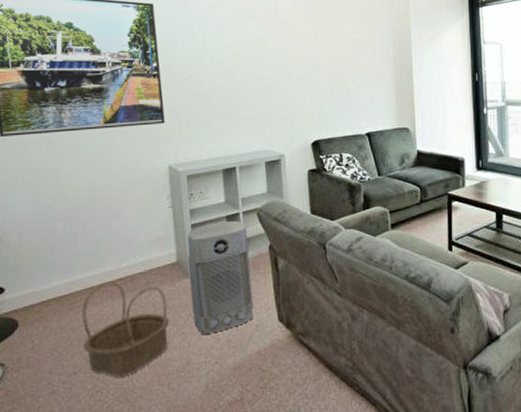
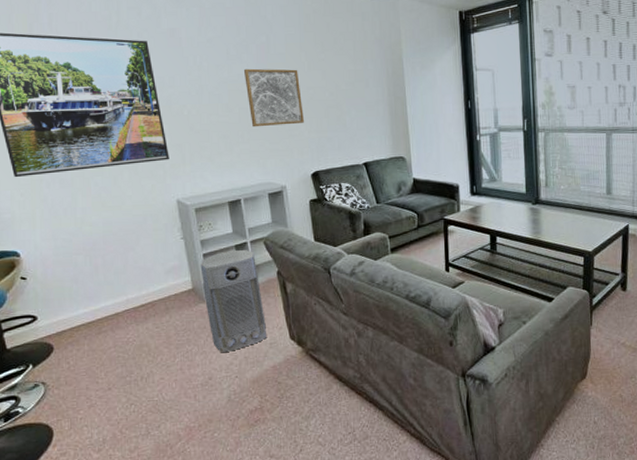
basket: present [82,281,169,376] -> none [110,308,191,390]
wall art: none [248,34,307,93] -> present [243,68,304,127]

